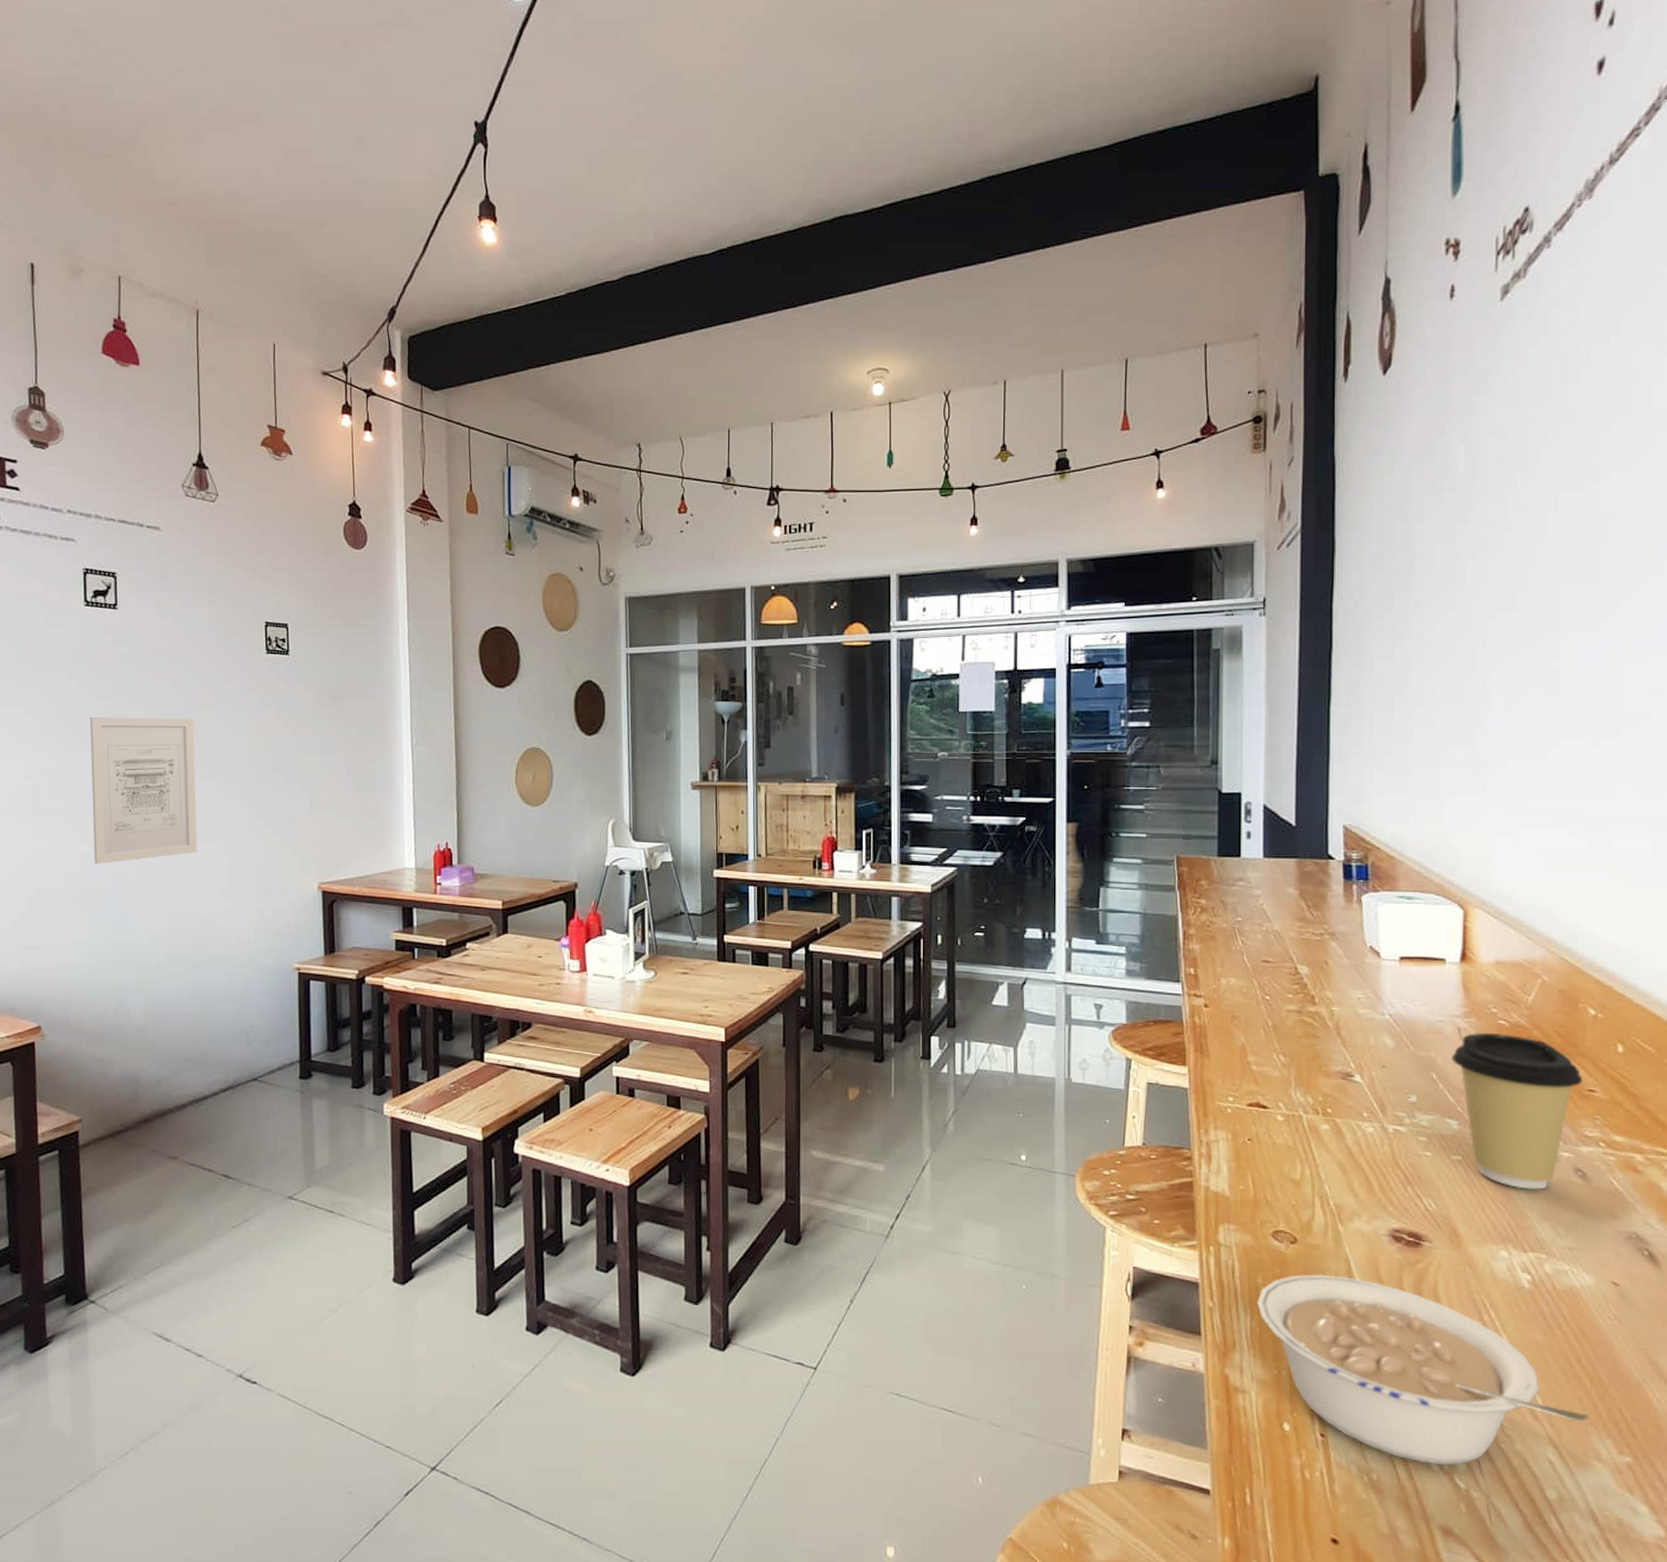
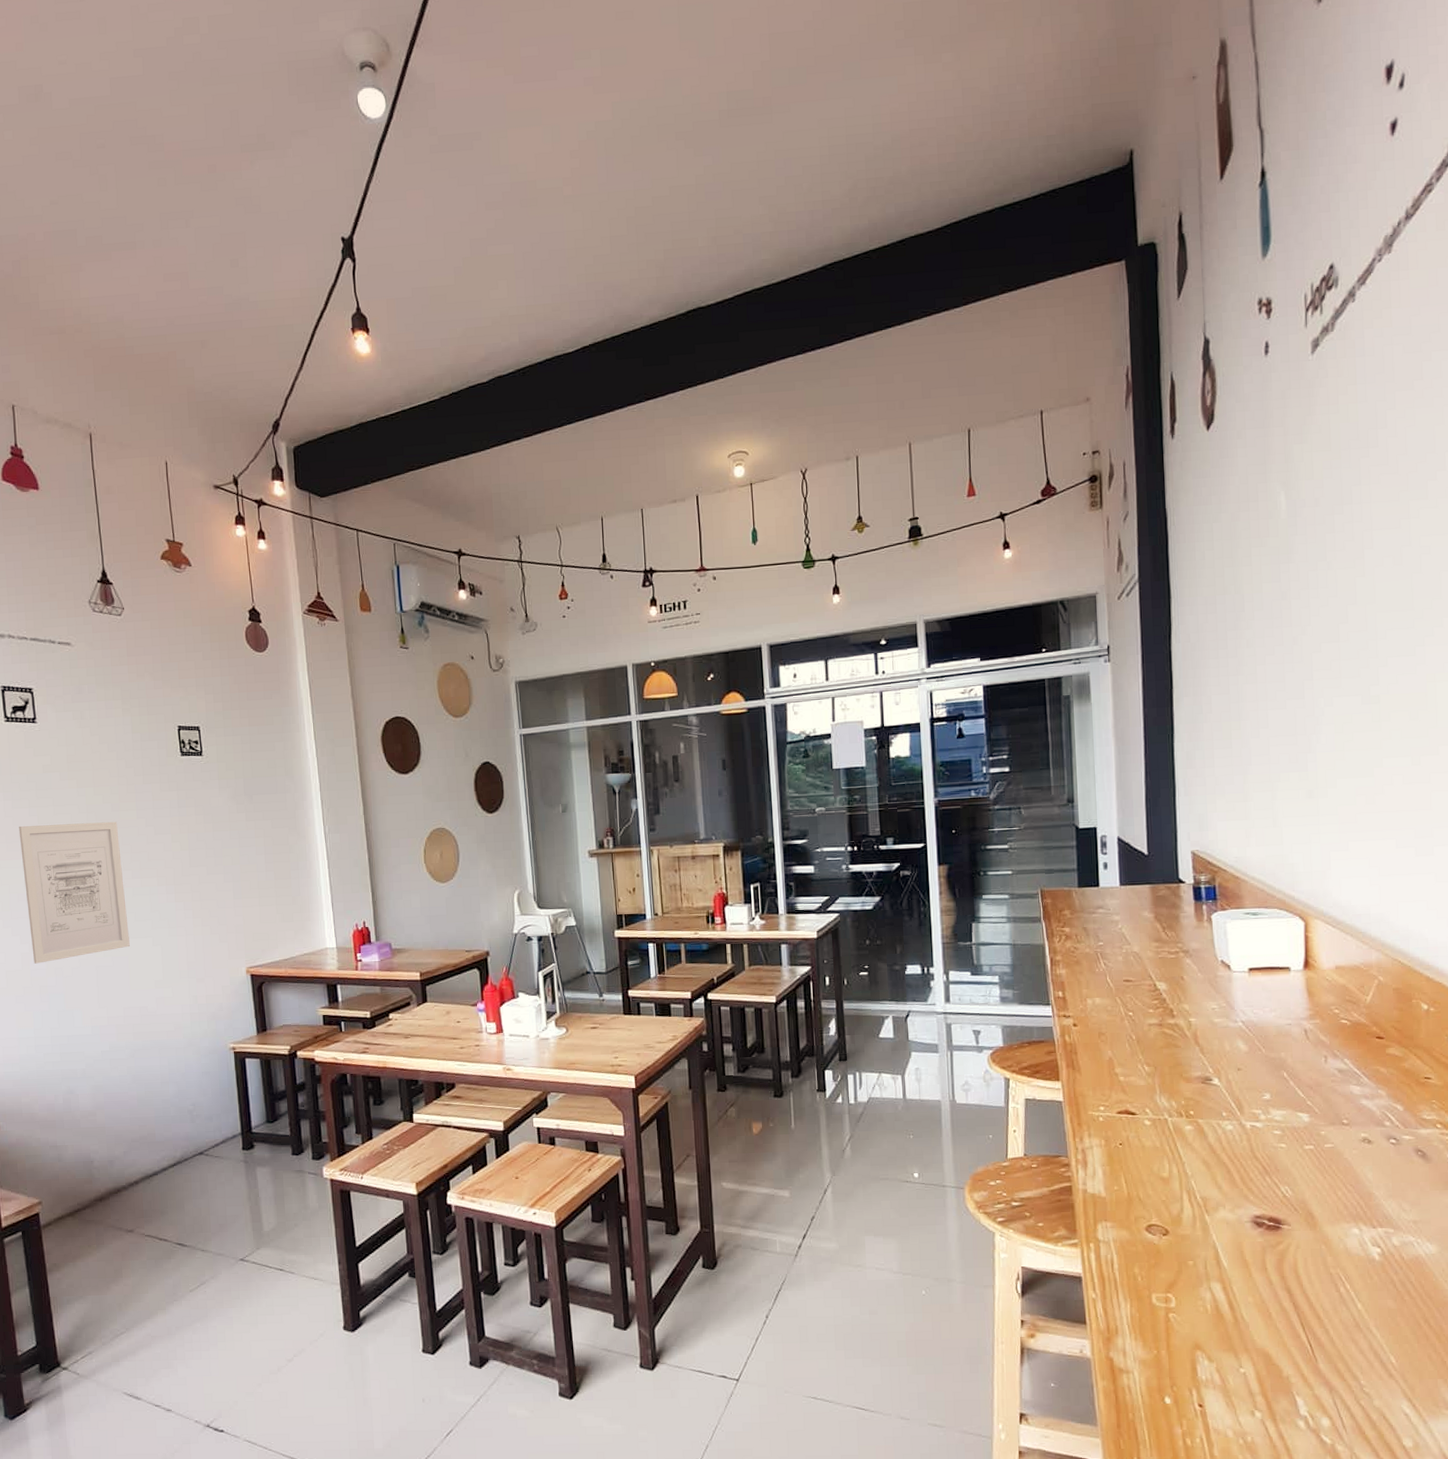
legume: present [1257,1274,1589,1466] -> none [1135,1261,1438,1425]
coffee cup: present [1451,1032,1583,1190] -> none [1300,1032,1420,1172]

